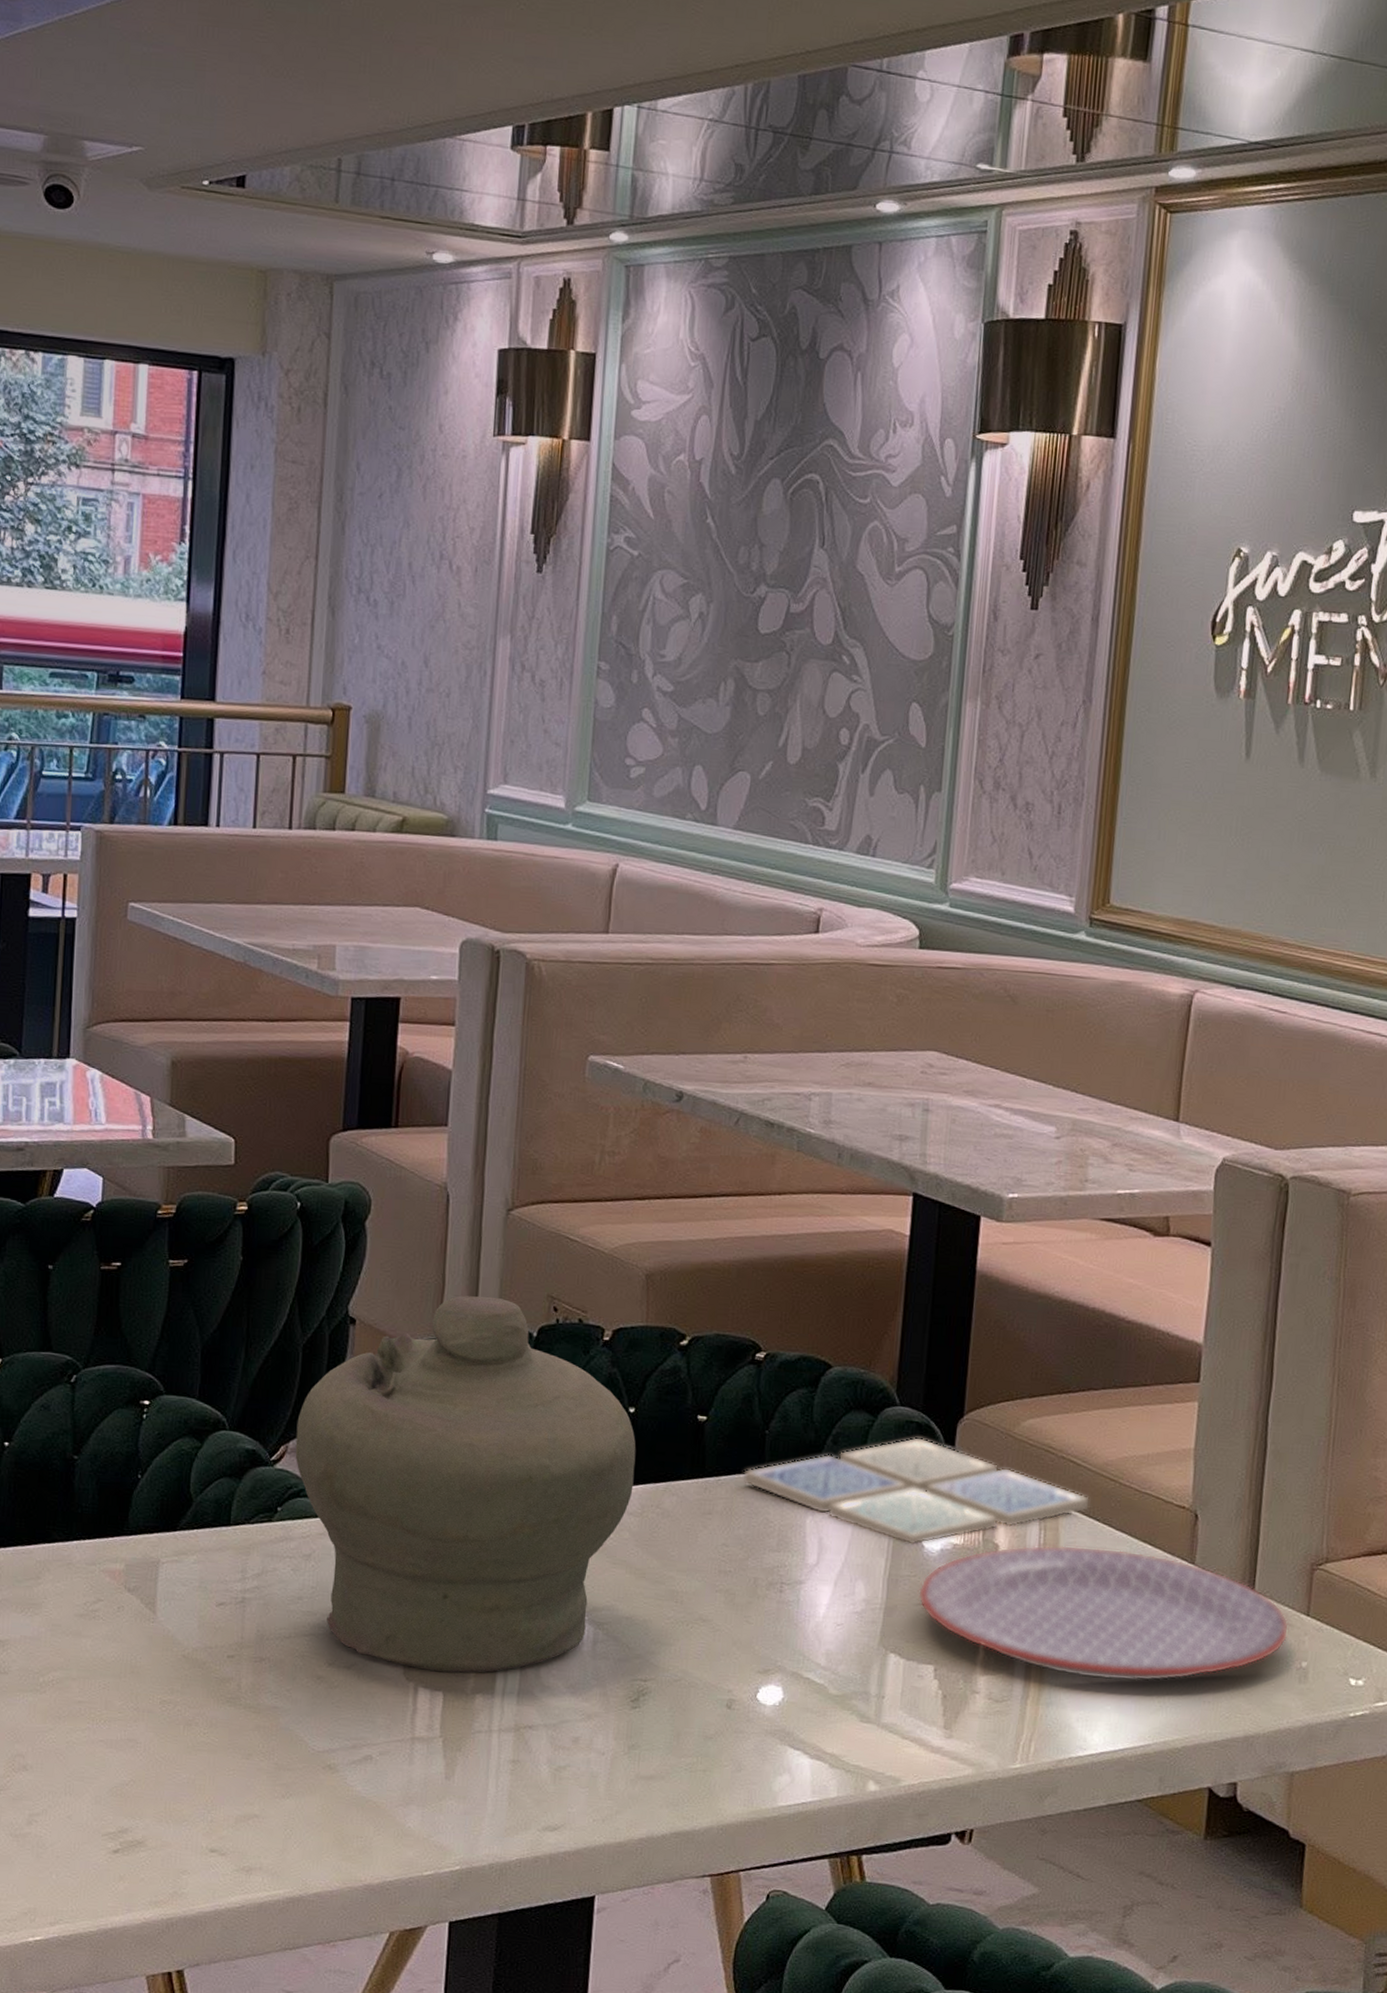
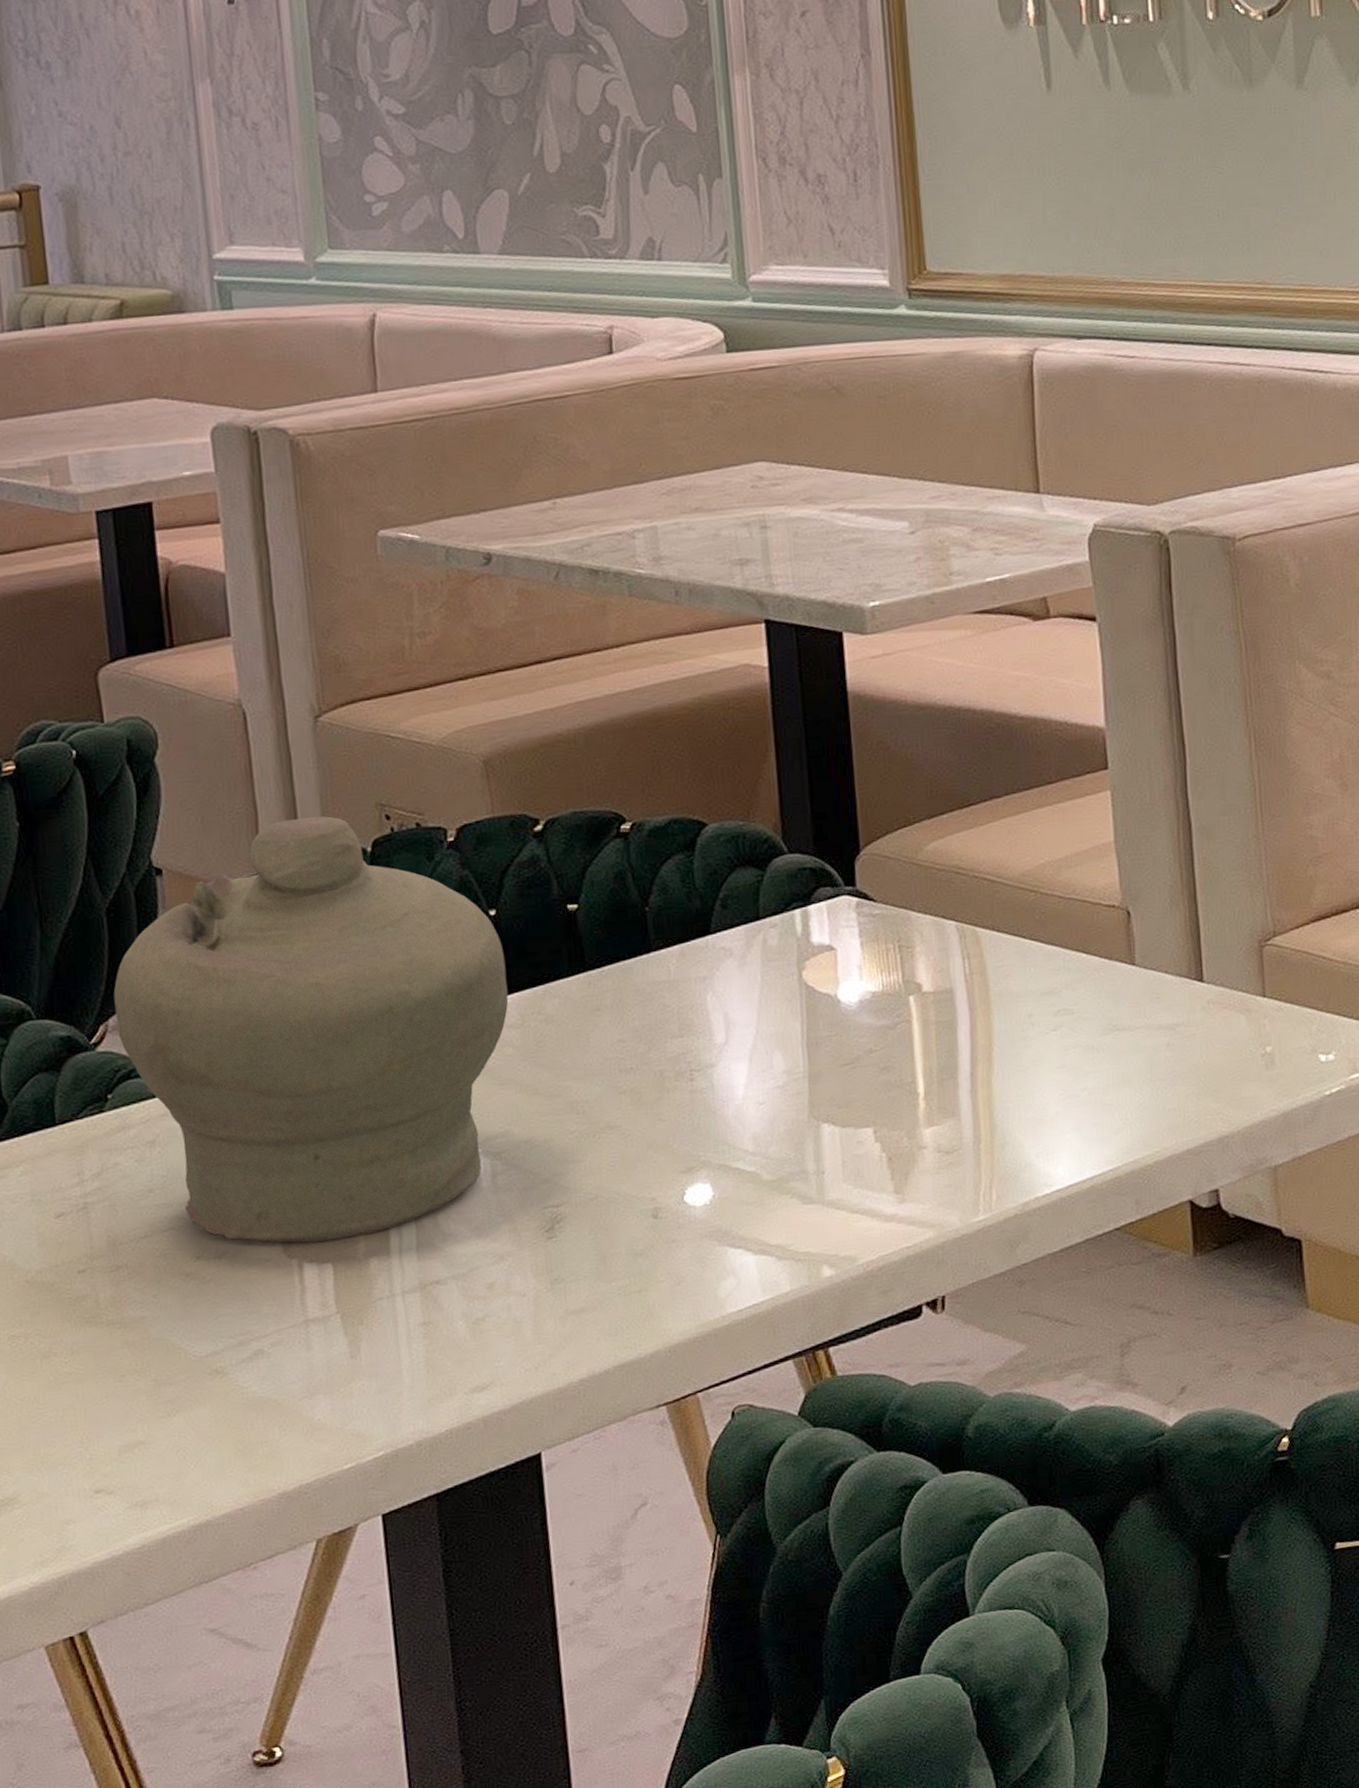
drink coaster: present [743,1436,1091,1545] -> none [628,883,1013,1002]
plate: present [917,1545,1289,1682] -> none [842,963,1247,1110]

